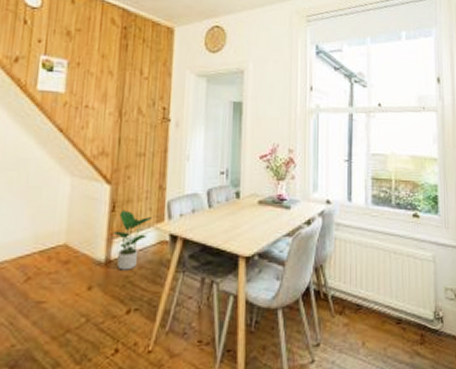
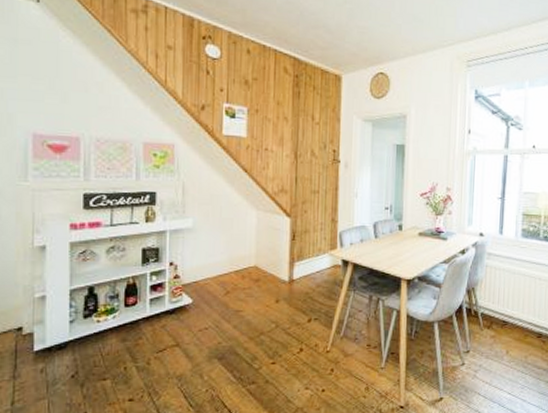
potted plant: present [113,210,151,270] -> none [294,239,326,288]

